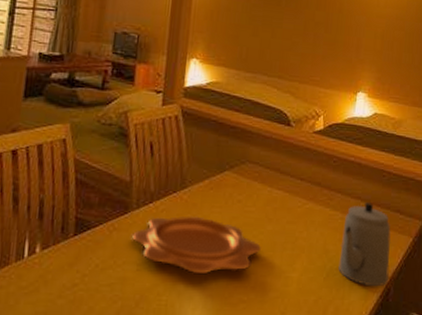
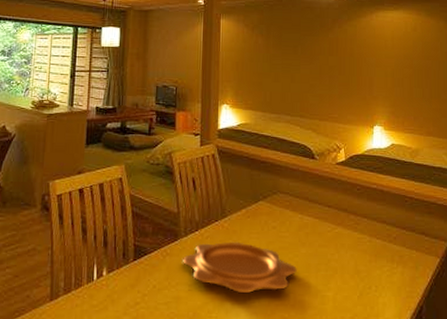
teapot: present [338,202,391,287] -> none [371,226,420,305]

